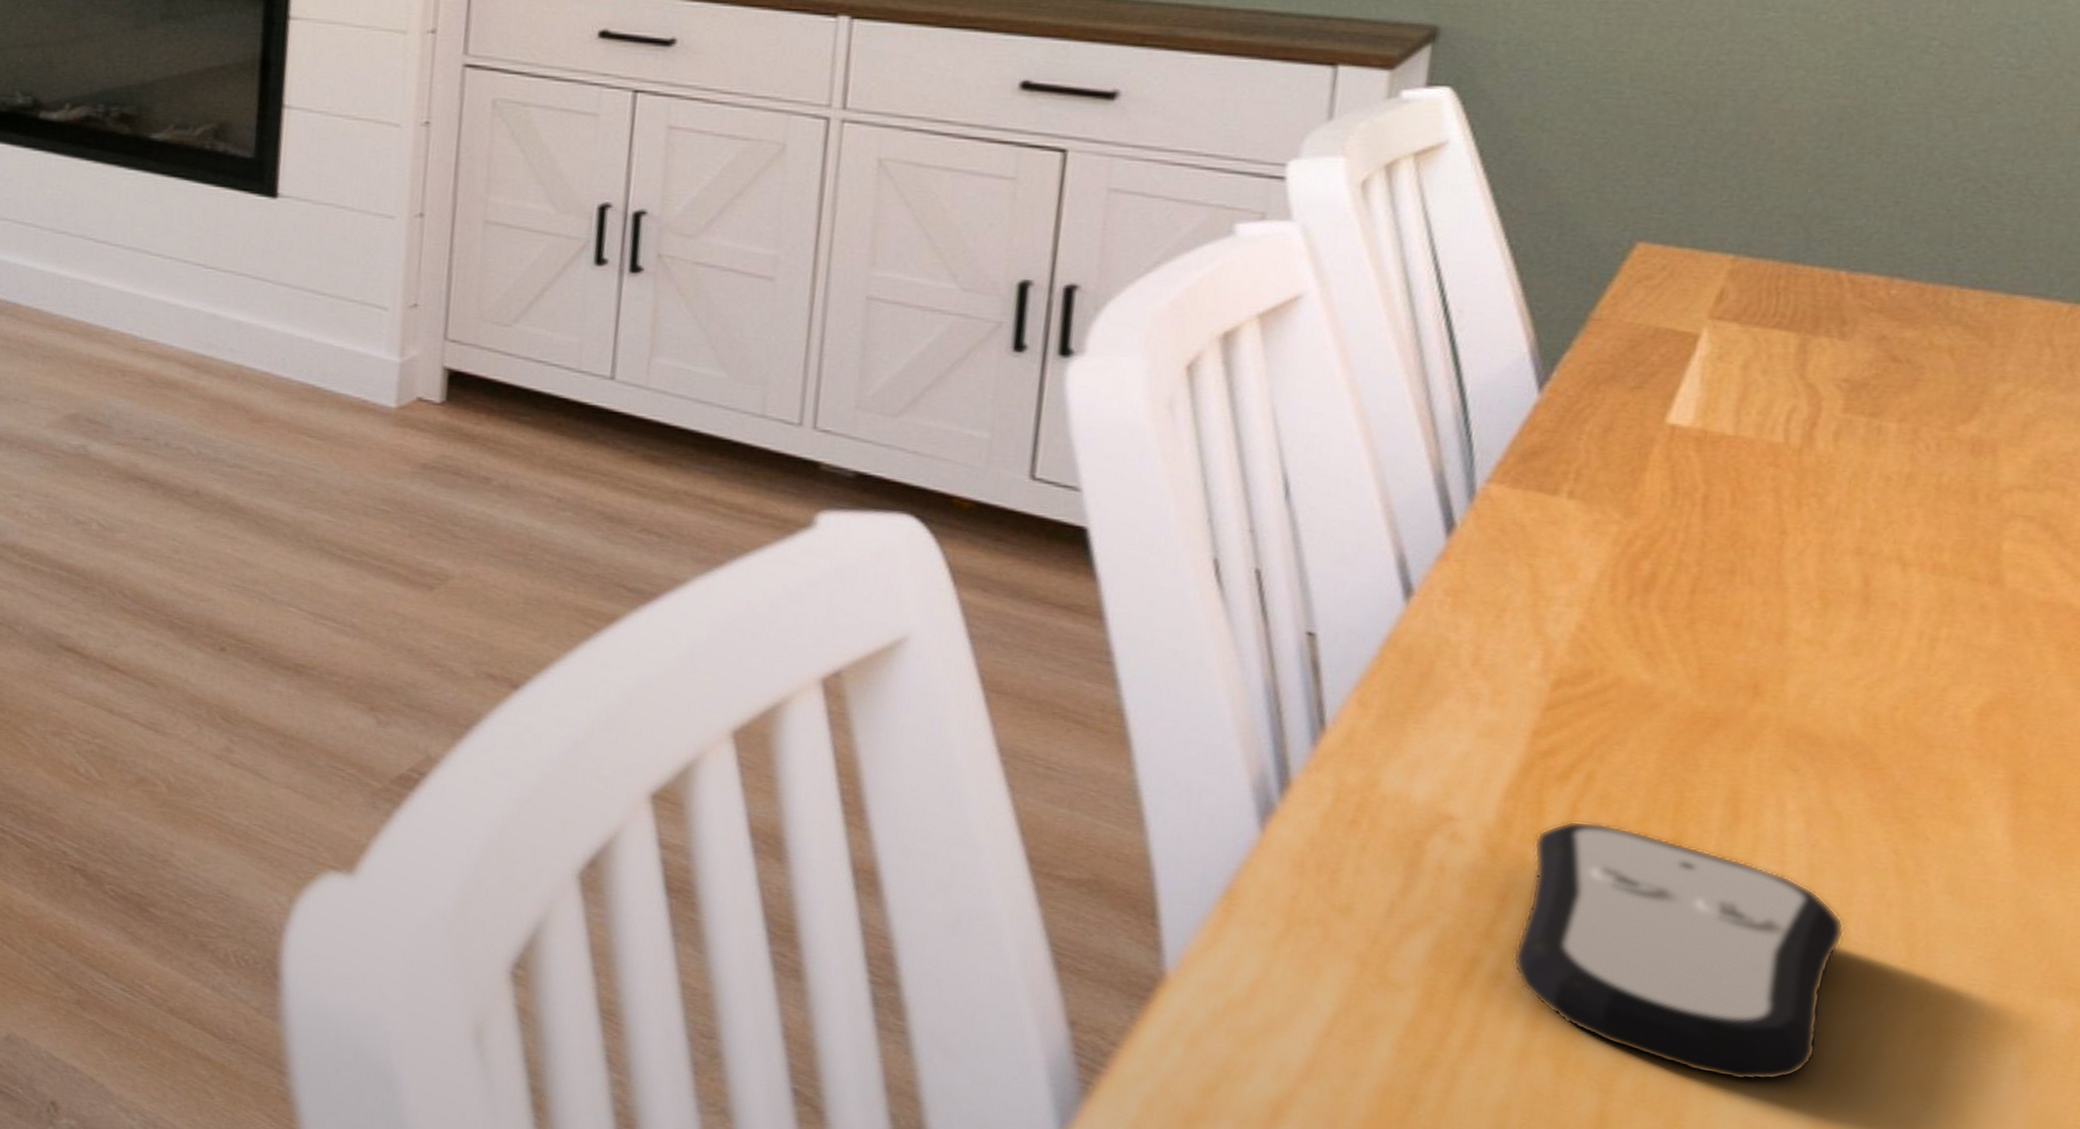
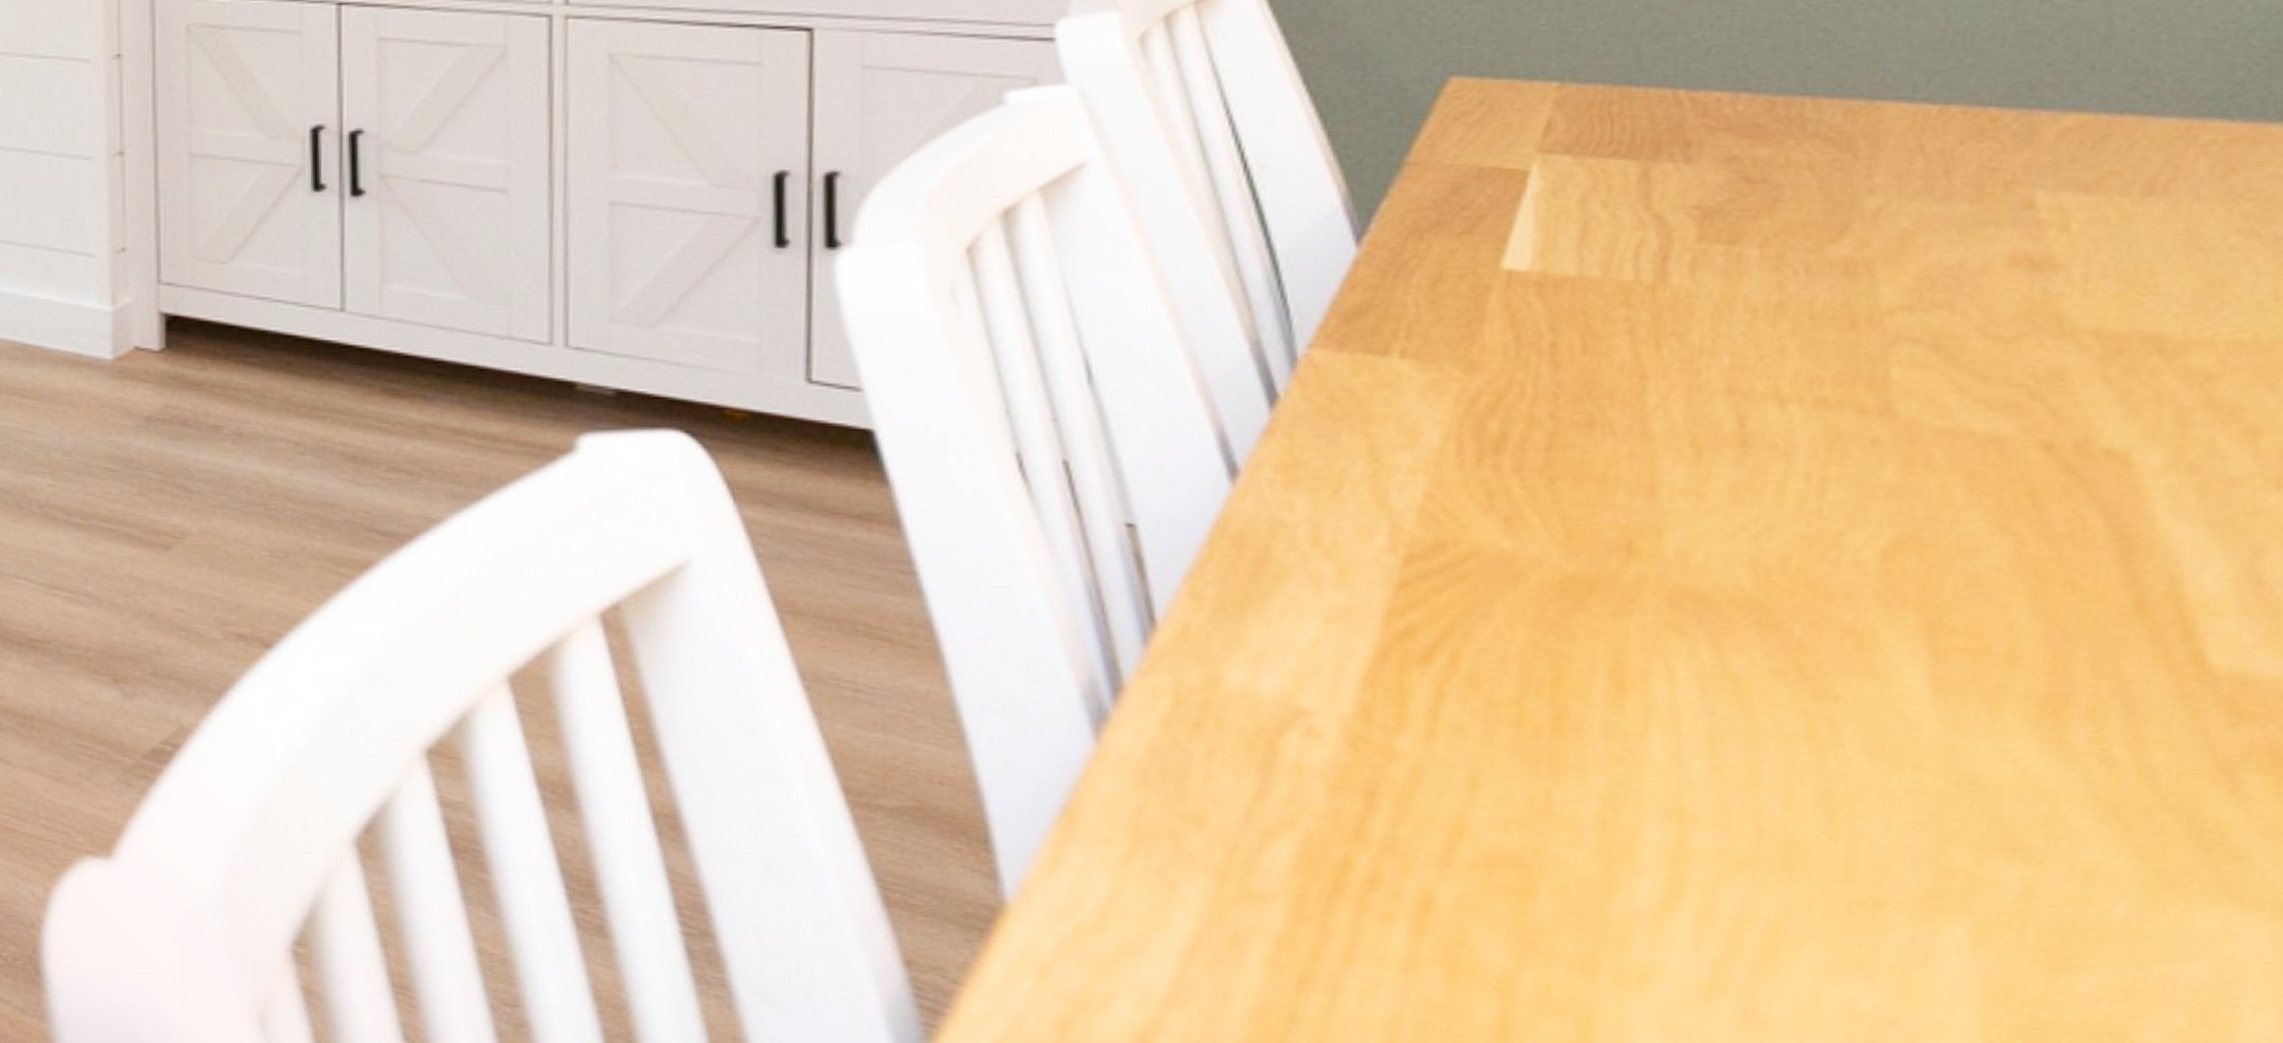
remote control: present [1512,820,1845,1081] -> none [1387,705,1756,974]

